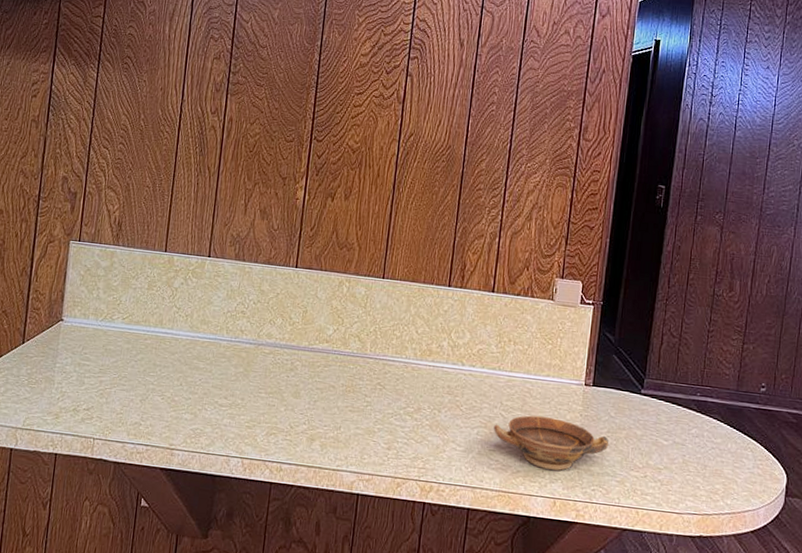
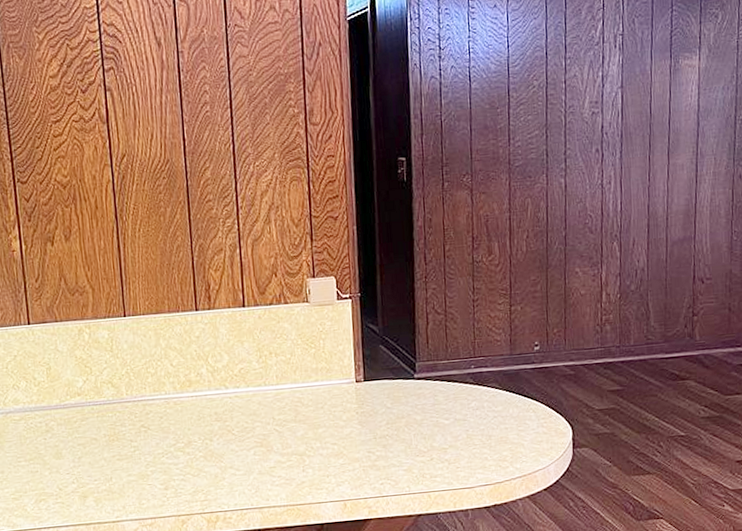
bowl: present [493,415,609,471] -> none [269,421,391,474]

